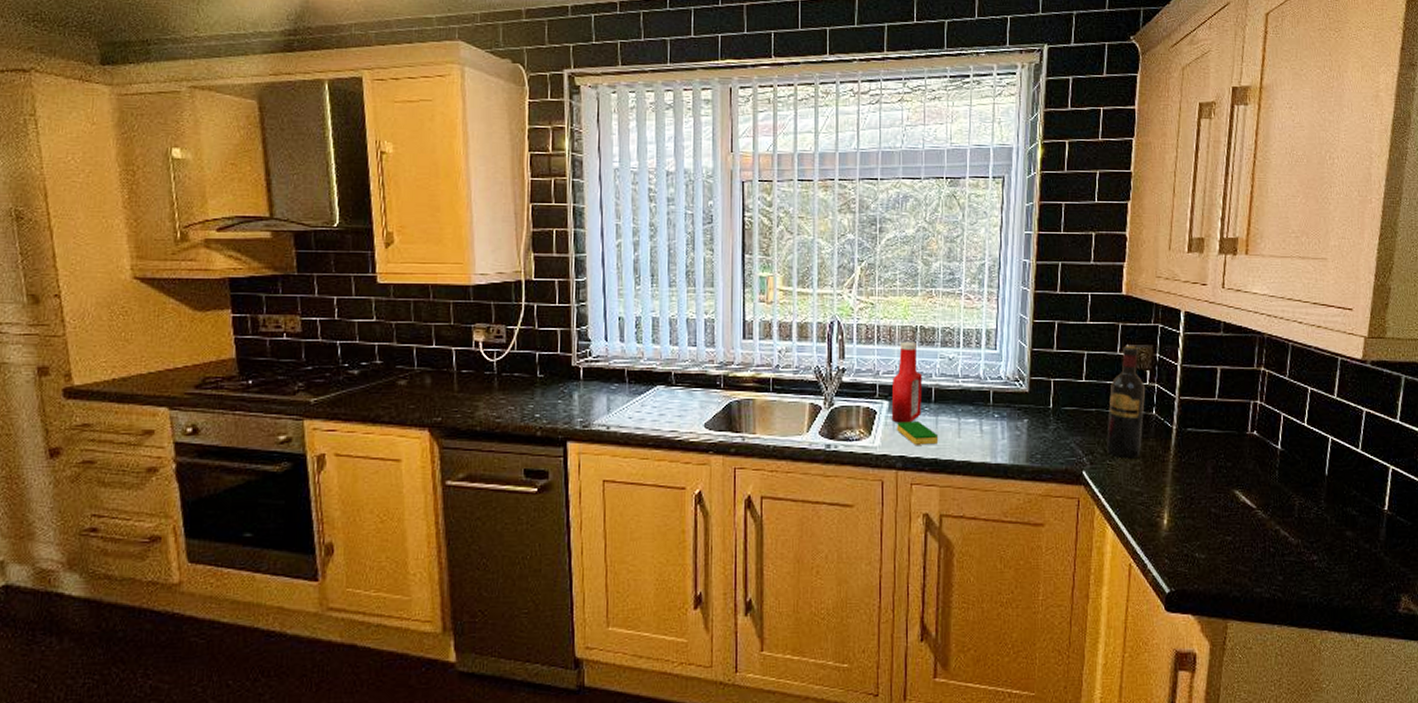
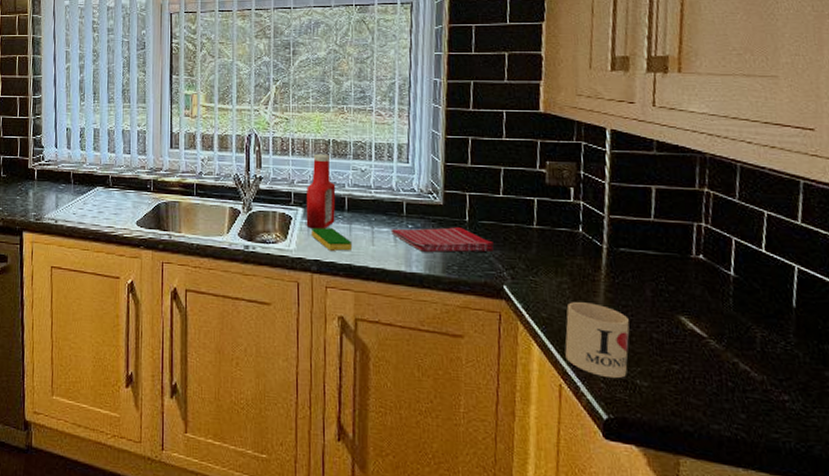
dish towel: none [977,415,1075,441] -> present [390,227,494,253]
wine bottle: present [1107,346,1146,459] -> none [528,163,570,276]
mug: none [1135,483,1192,554] -> present [565,302,630,379]

